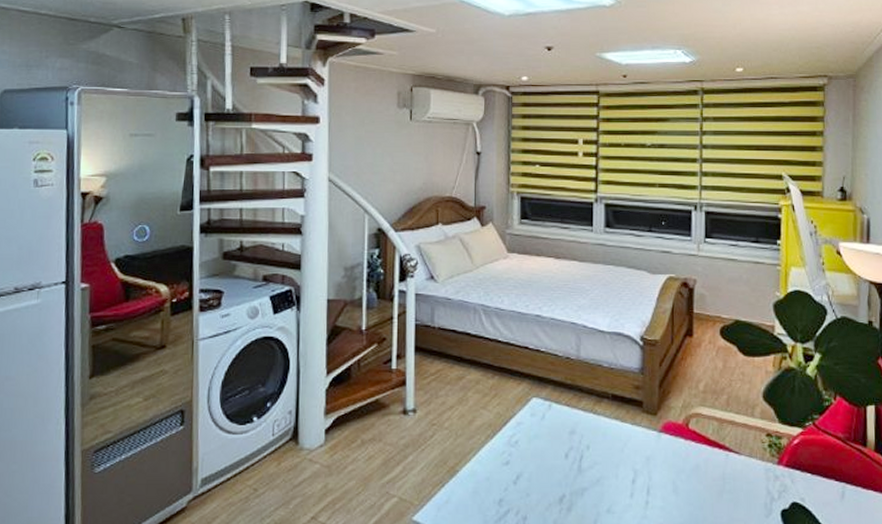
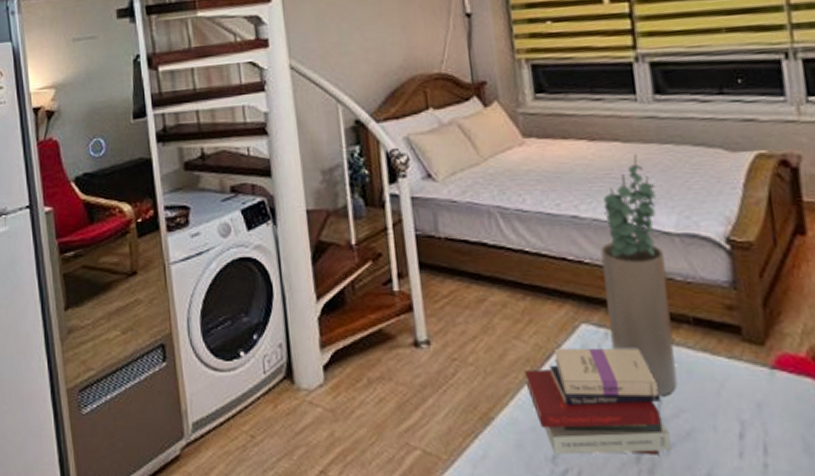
books: none [486,416,585,498] -> present [524,347,672,455]
vase: none [552,270,598,453] -> present [600,153,678,396]

